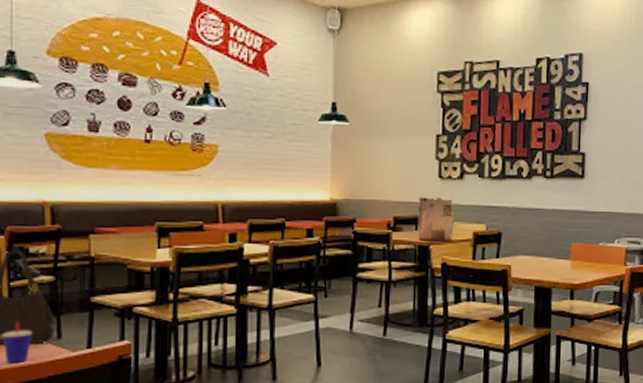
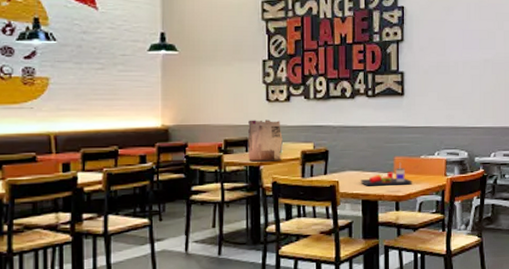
food tray: none [534,249,590,273] -> present [360,162,413,186]

